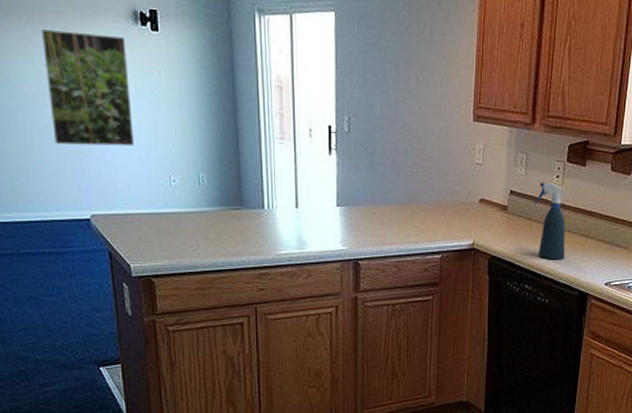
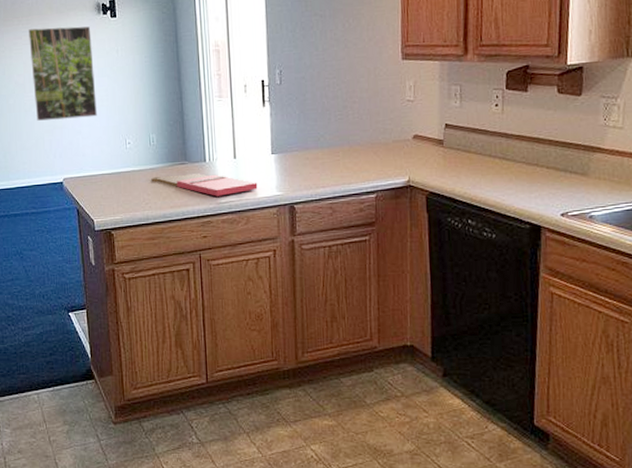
cutting board: none [200,220,321,247] -> present [151,173,258,197]
spray bottle: present [534,182,570,260] -> none [472,112,512,192]

